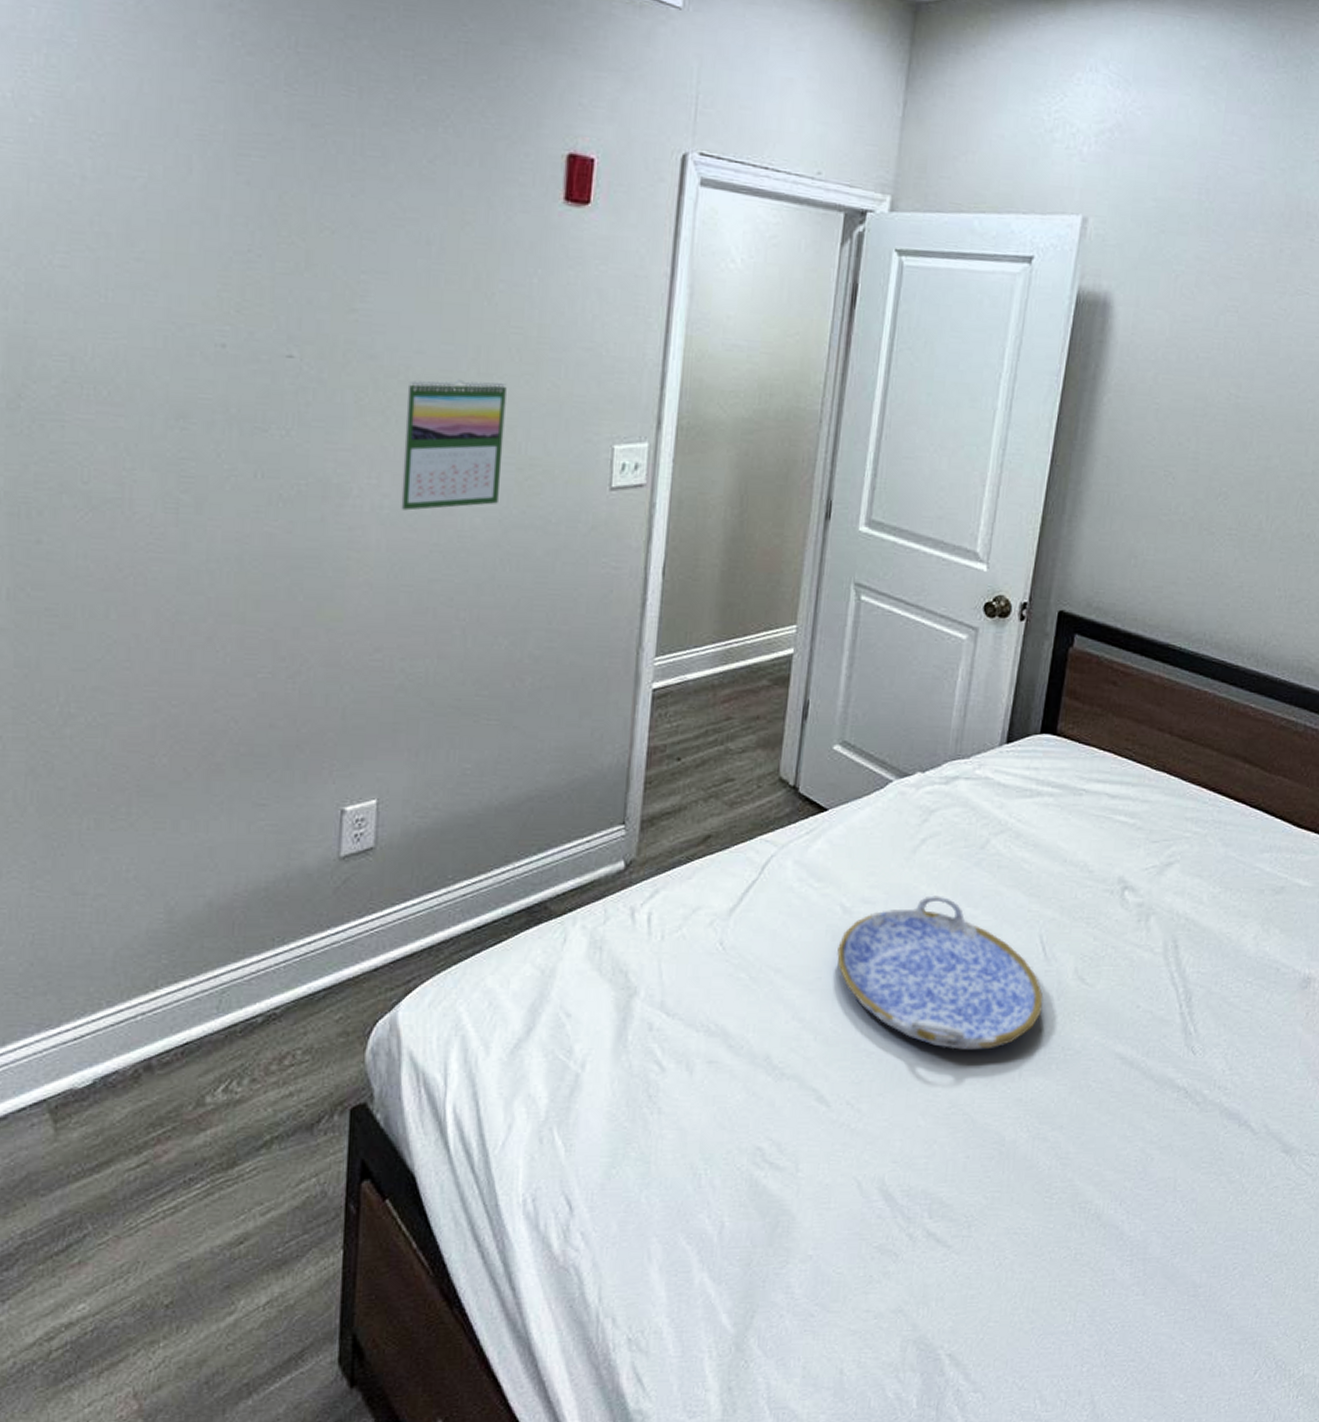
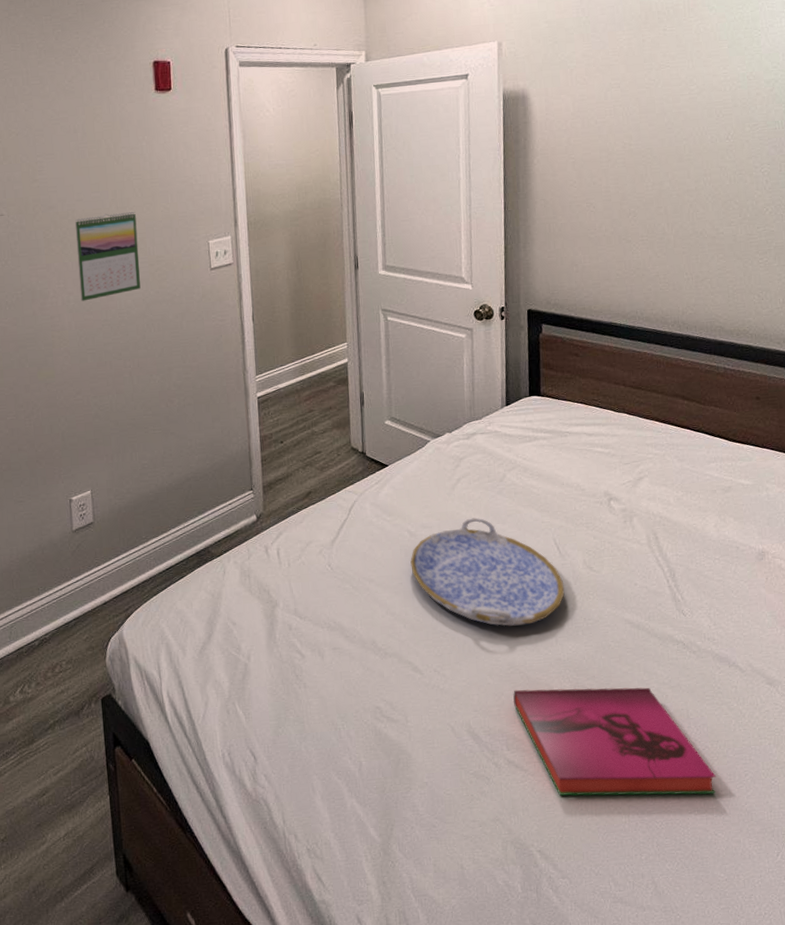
hardback book: none [947,1137,1197,1291] -> present [513,687,717,796]

